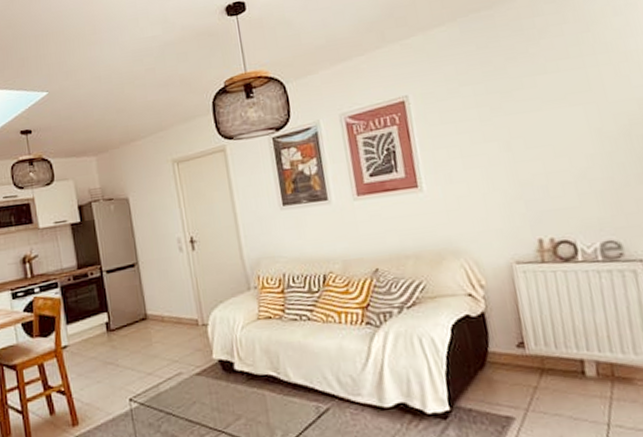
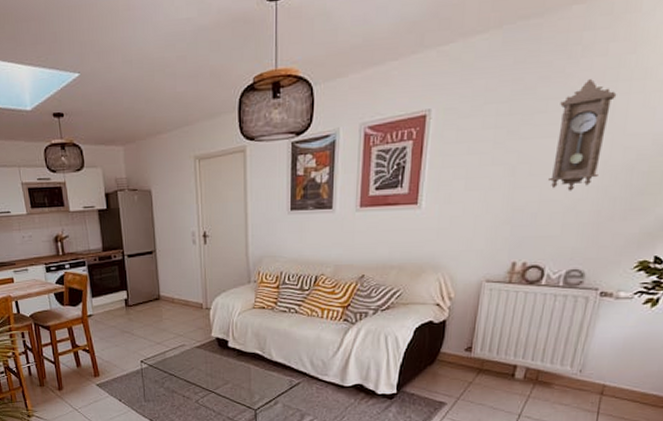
pendulum clock: none [534,56,597,161] -> present [548,79,617,191]

